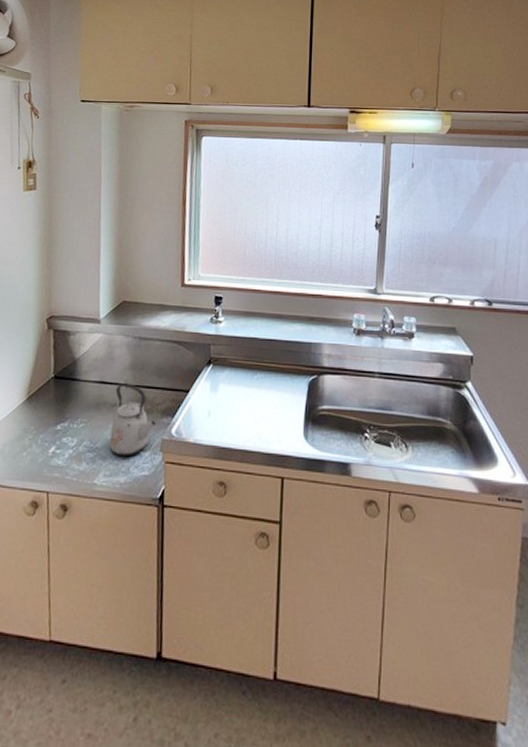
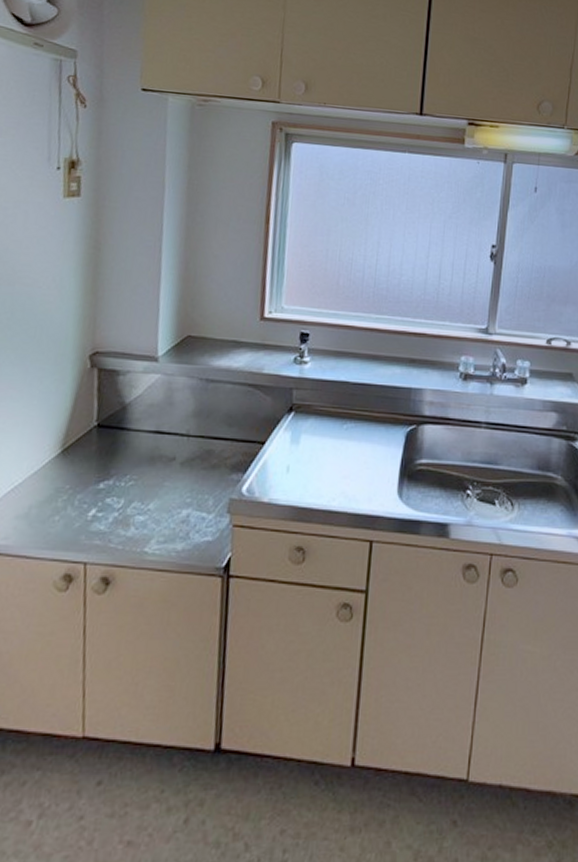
kettle: present [109,383,156,456] -> none [164,433,223,519]

